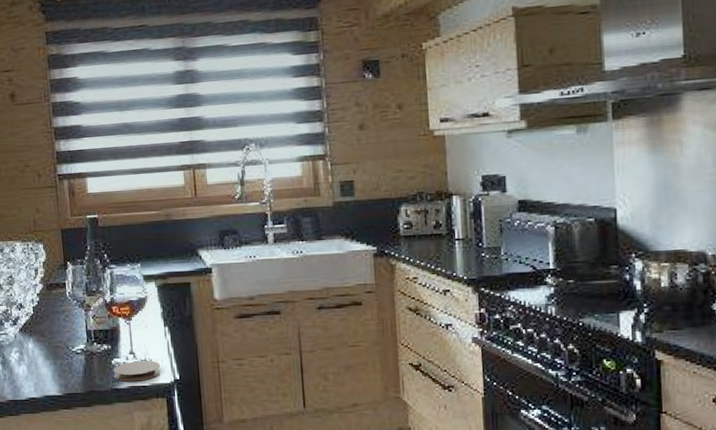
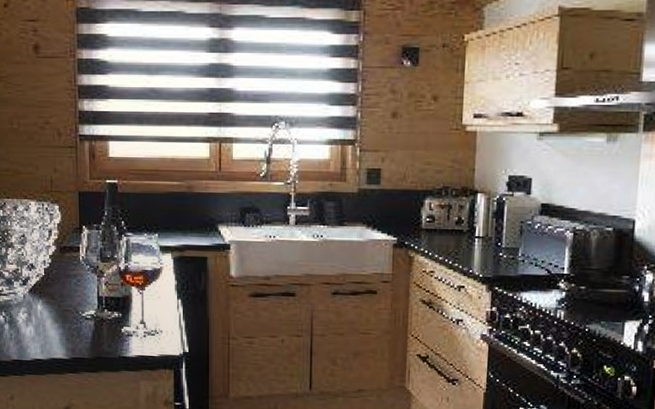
coaster: present [113,361,161,382] -> none [123,331,171,351]

